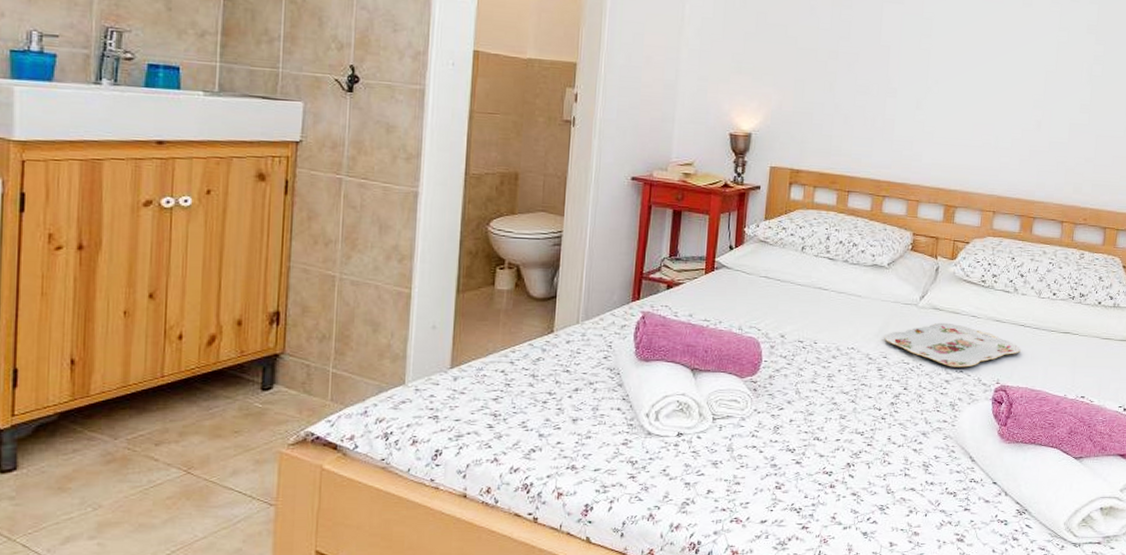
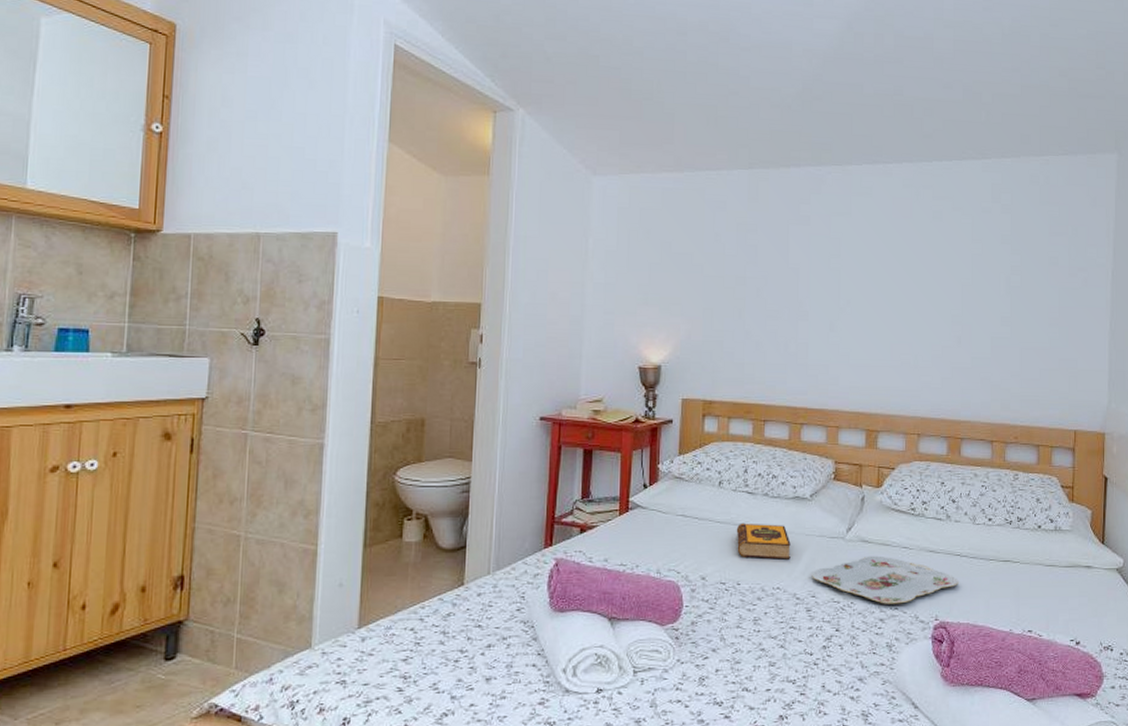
hardback book: none [815,286,867,322] -> present [736,523,791,559]

